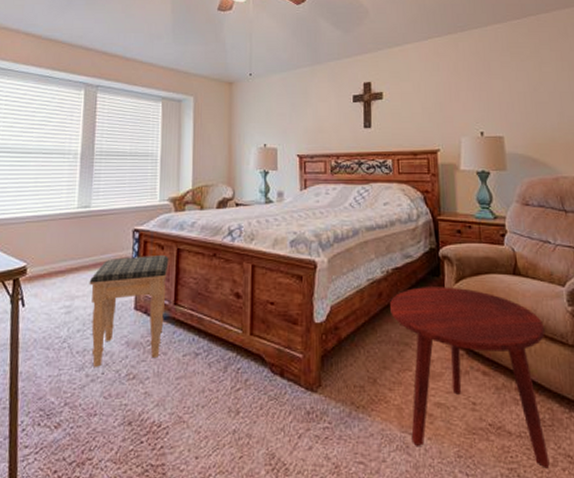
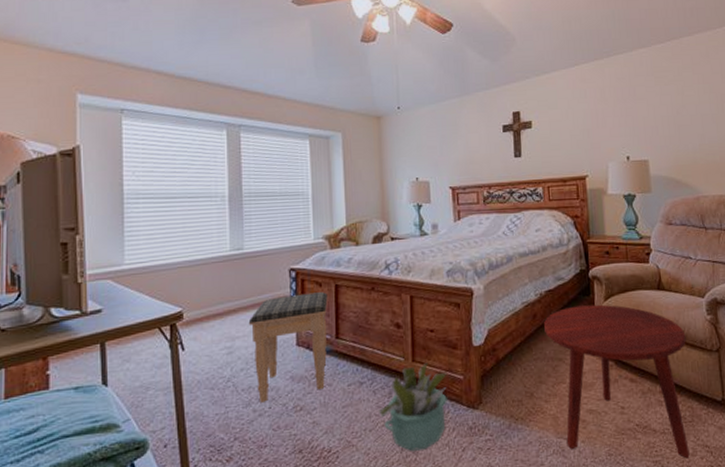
decorative plant: none [212,337,286,435] -> present [378,362,447,452]

